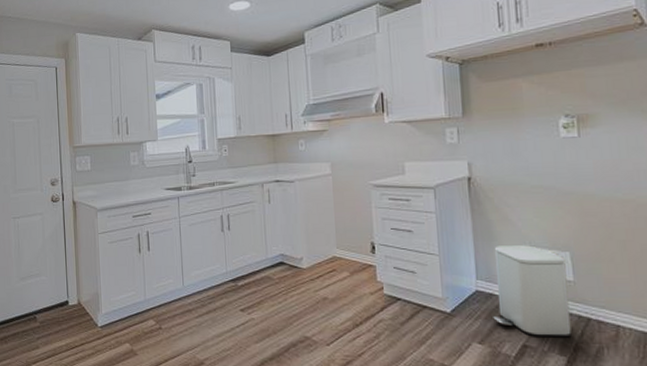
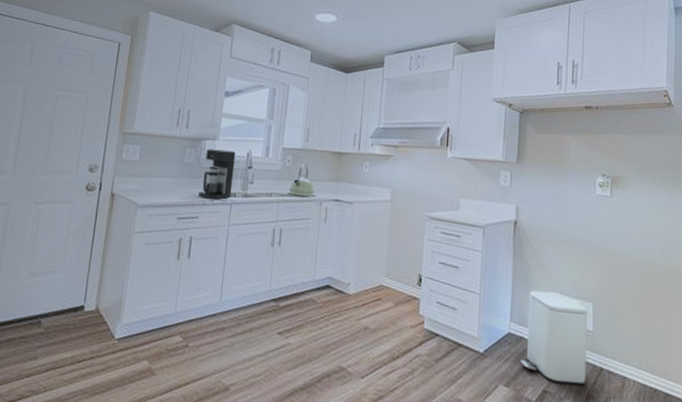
coffee maker: none [148,148,177,196] -> present [199,148,236,201]
kettle: none [229,151,256,183] -> present [288,164,315,198]

